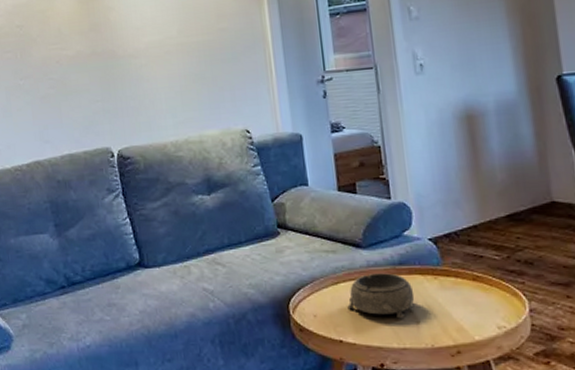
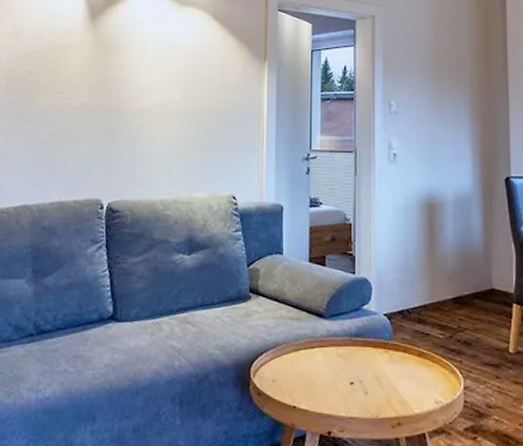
decorative bowl: present [347,273,415,319] -> none [304,343,366,389]

